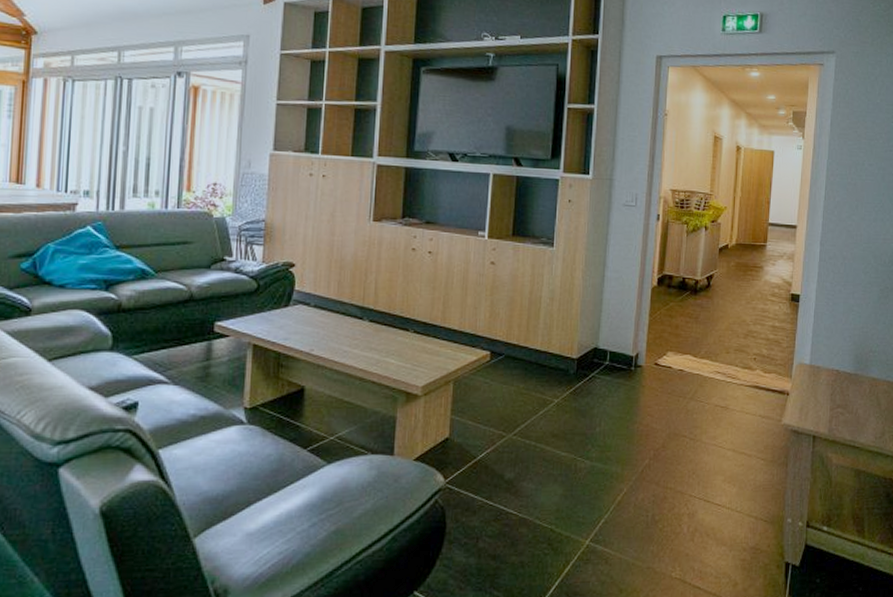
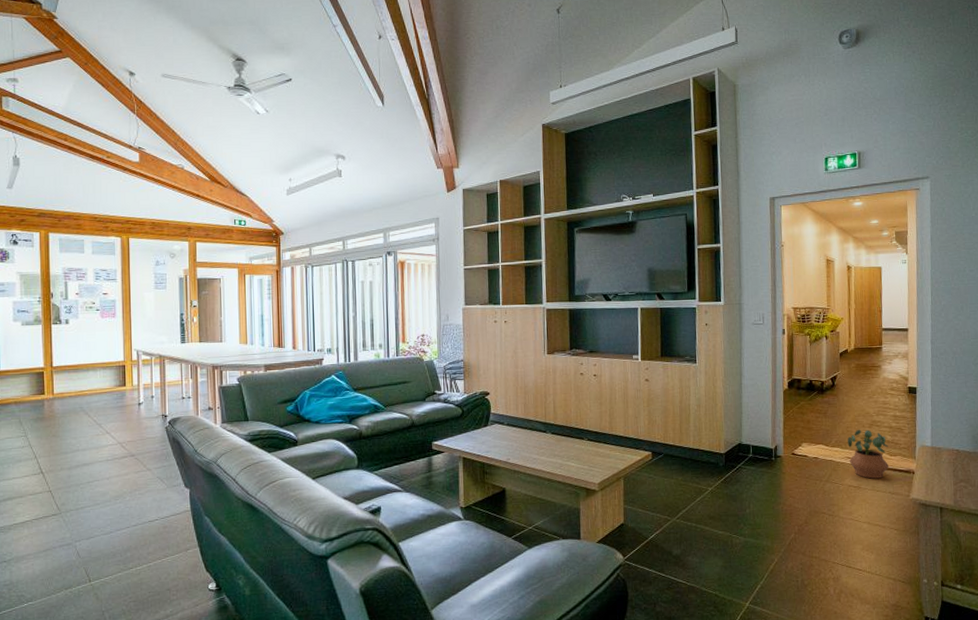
potted plant: none [718,339,763,398] -> present [848,429,889,479]

